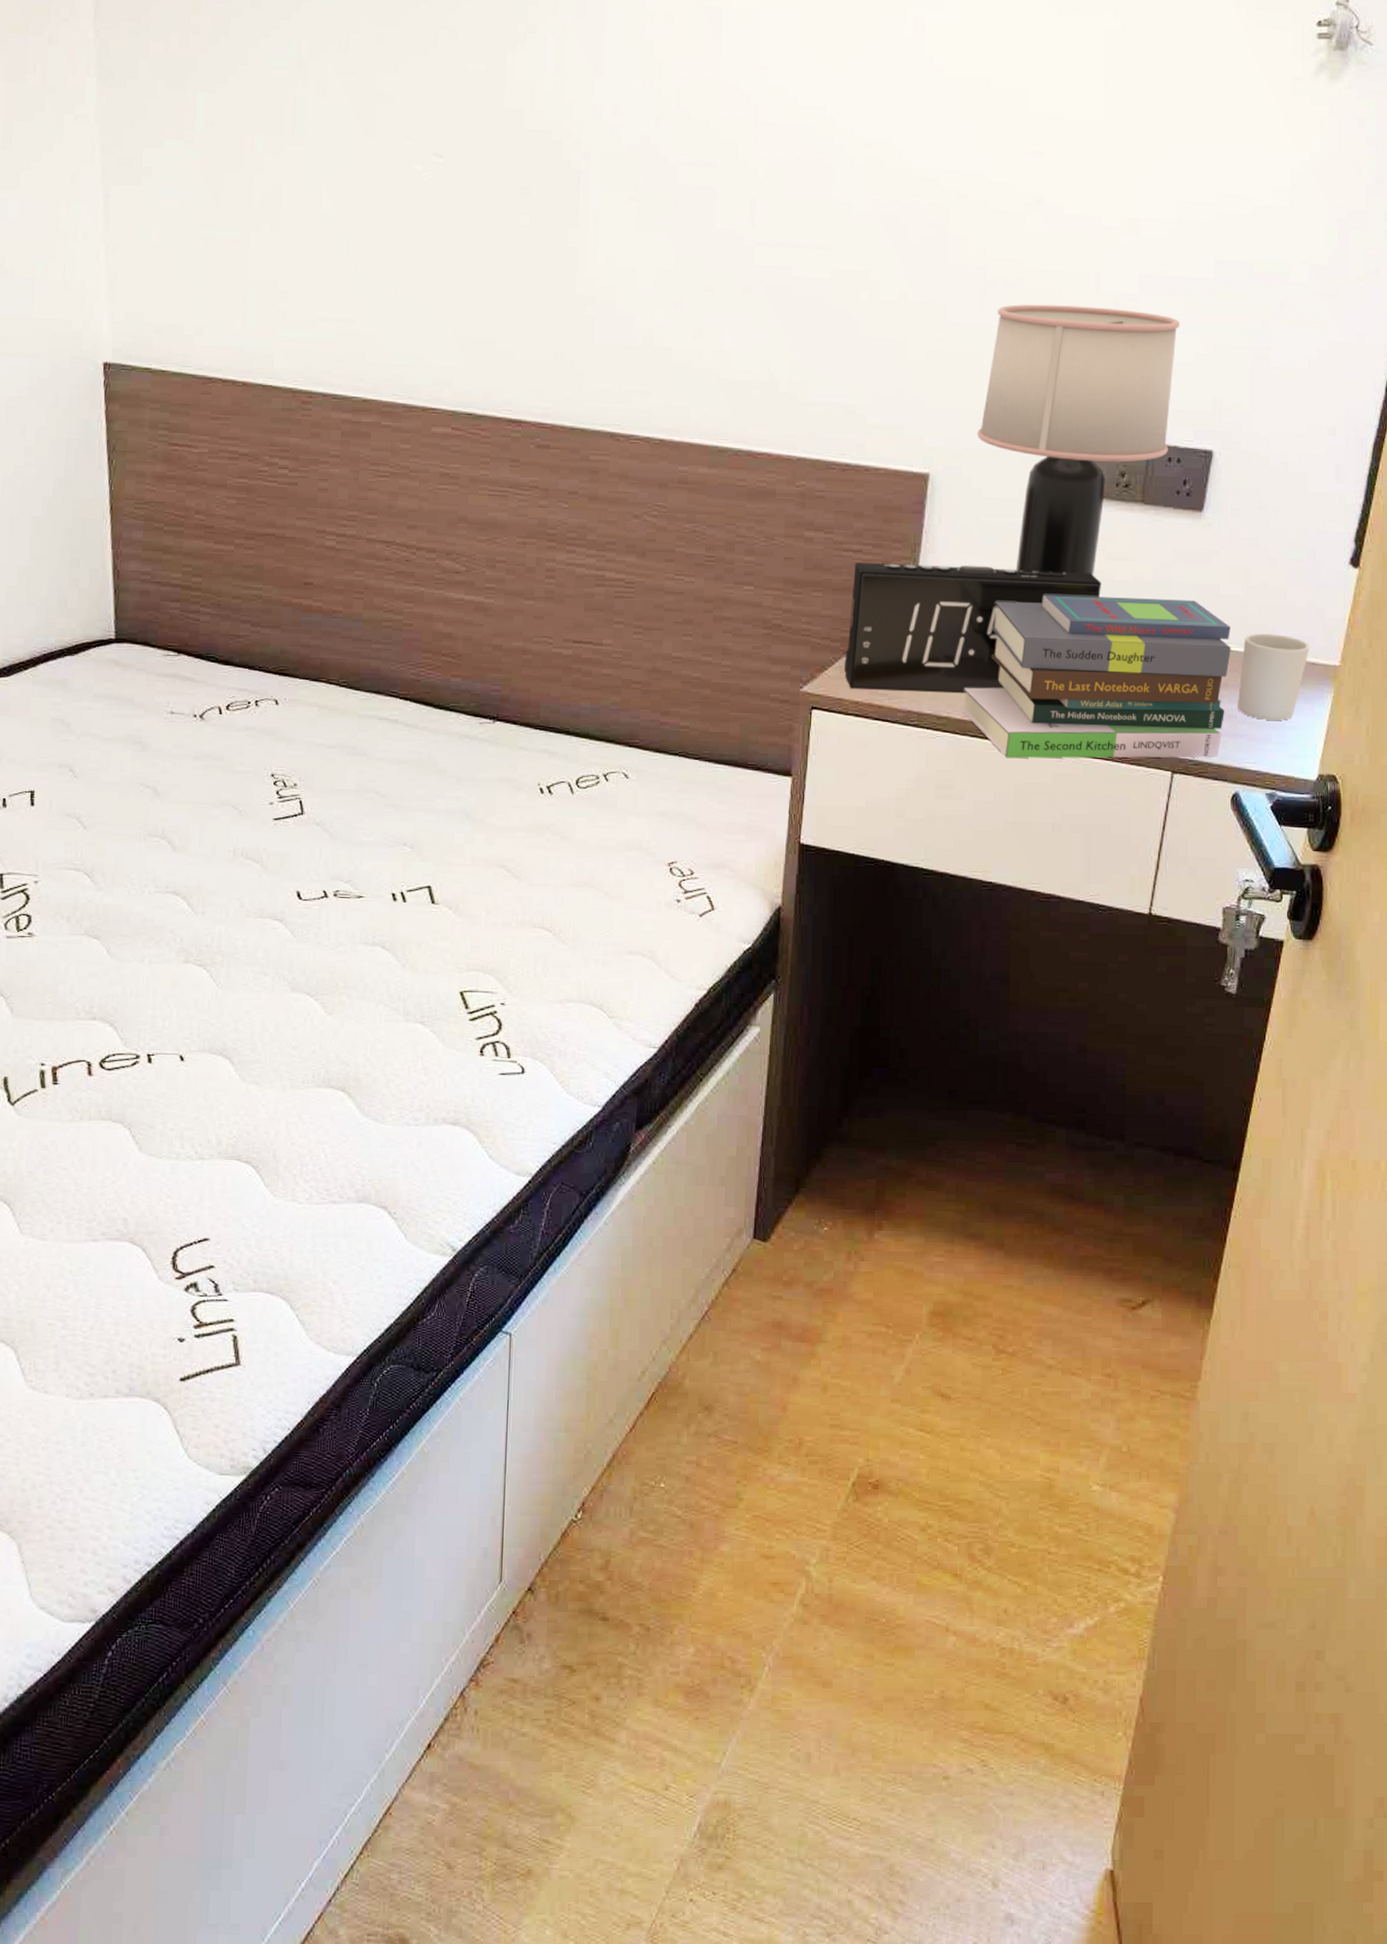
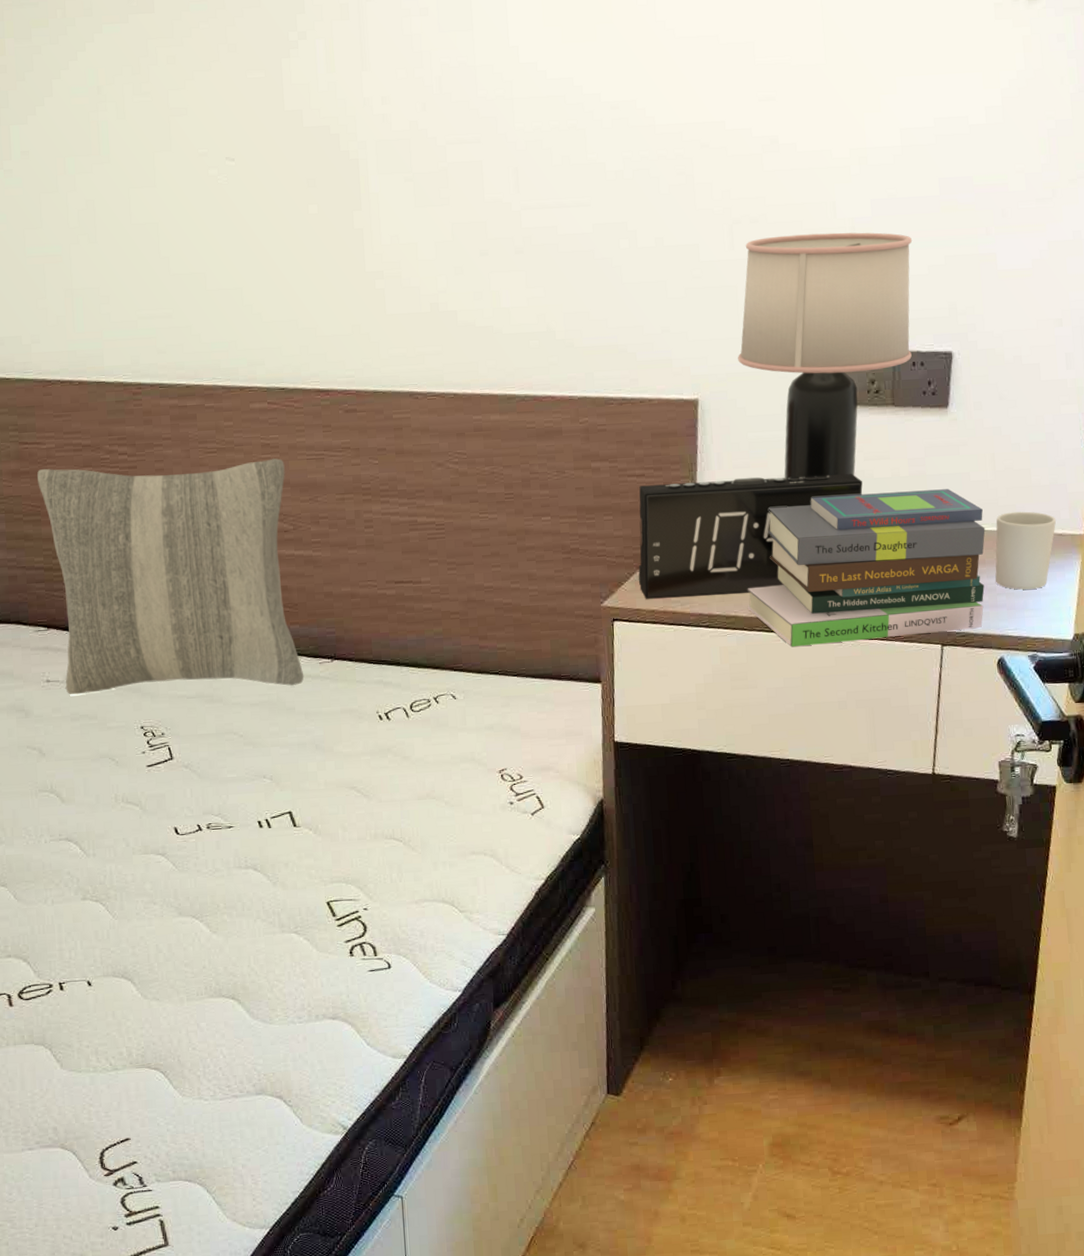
pillow: none [185,475,463,745] -> present [37,458,305,695]

